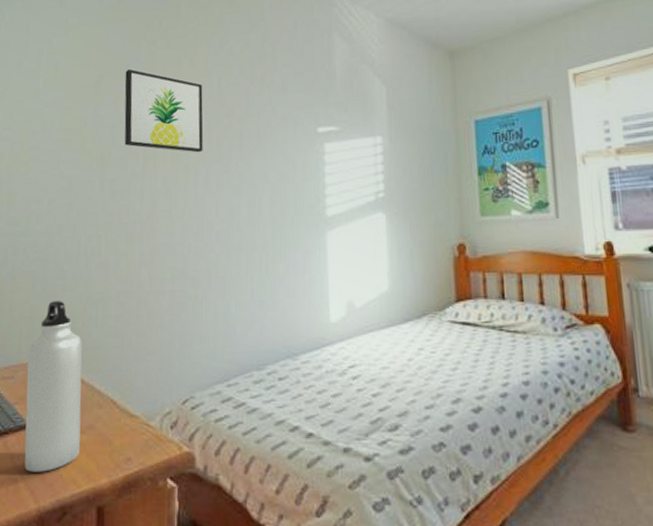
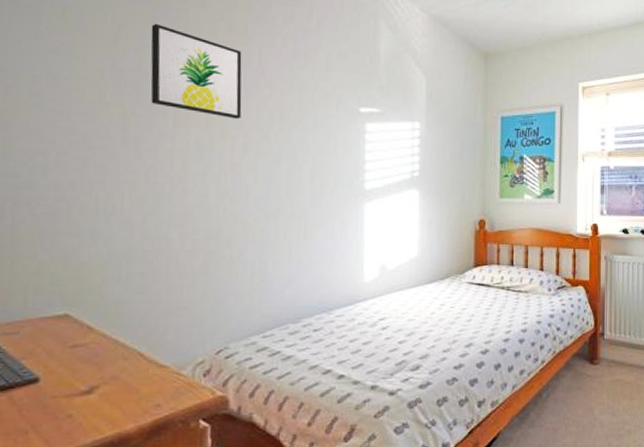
water bottle: present [24,300,82,472] -> none [35,256,104,423]

